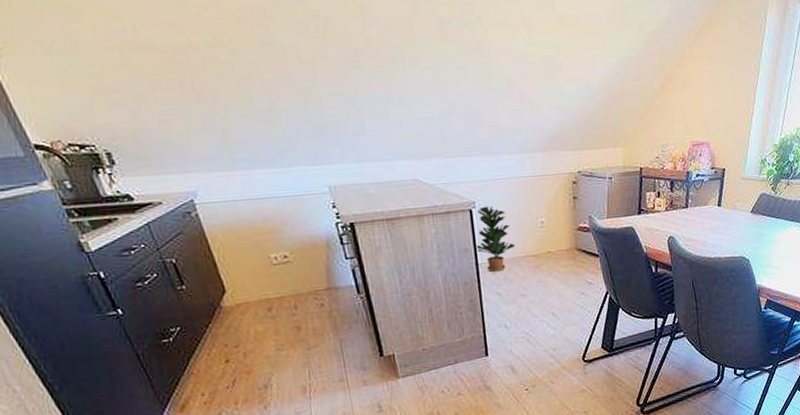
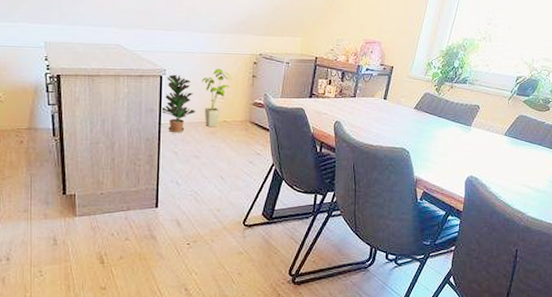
house plant: none [516,193,551,261] -> present [201,68,232,128]

